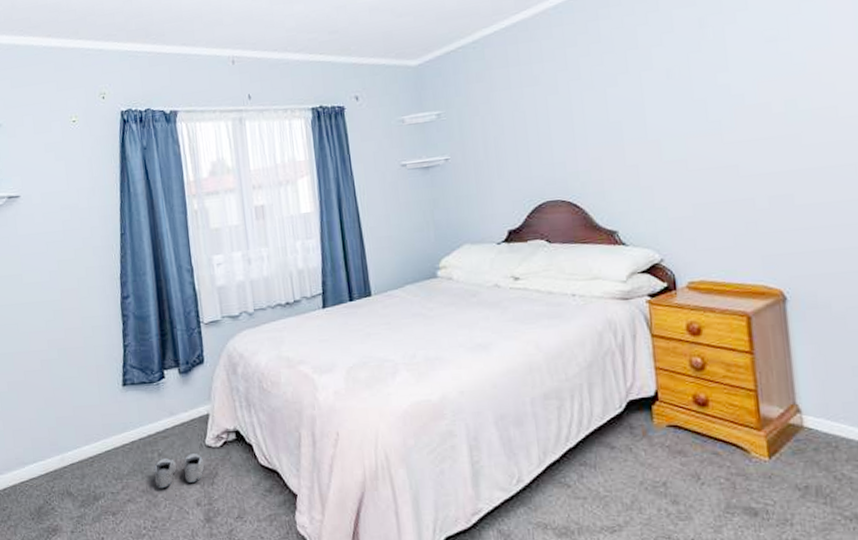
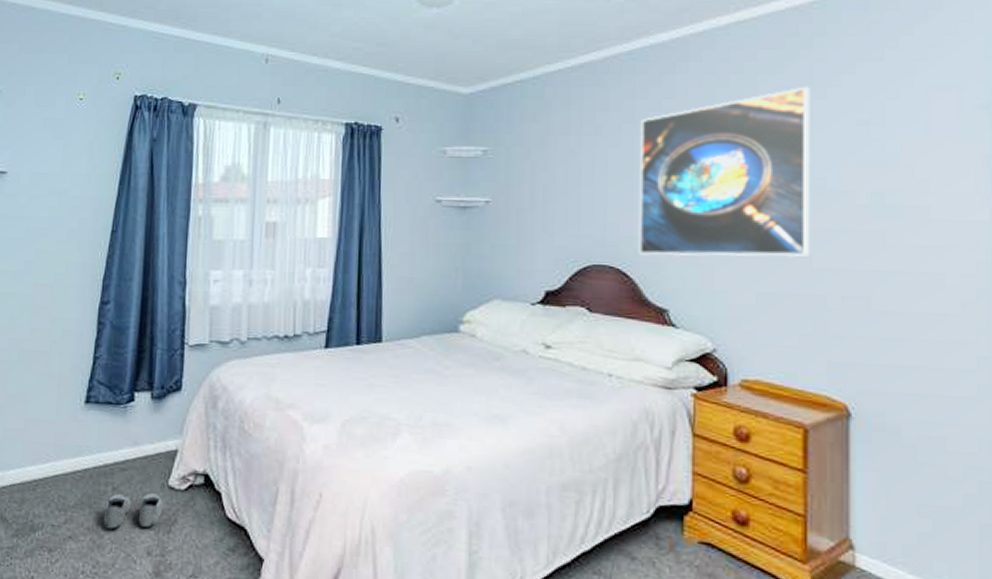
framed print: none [573,13,736,187] -> present [638,86,811,257]

